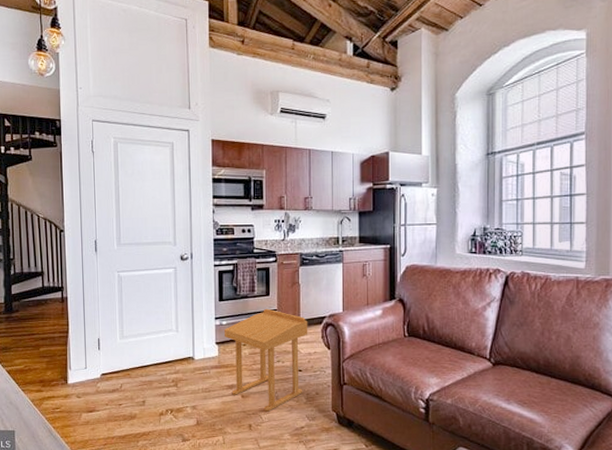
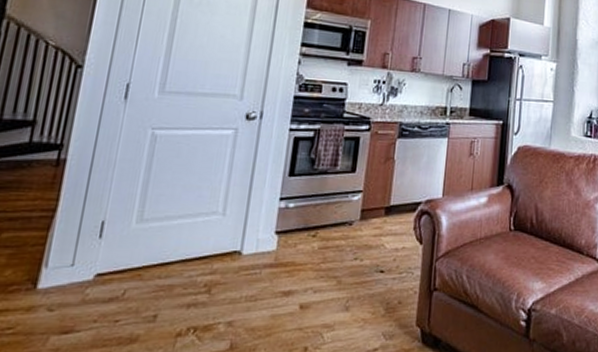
side table: present [223,308,308,412] -> none [287,188,399,328]

